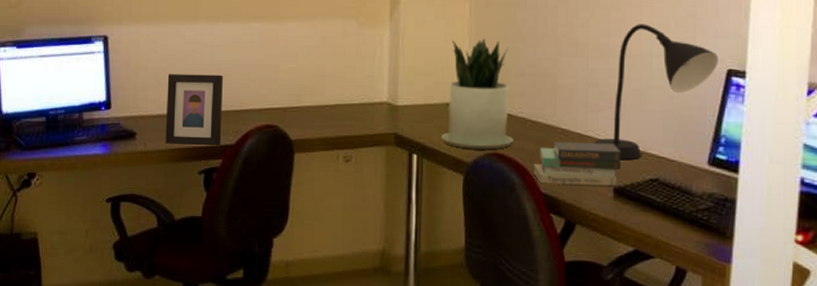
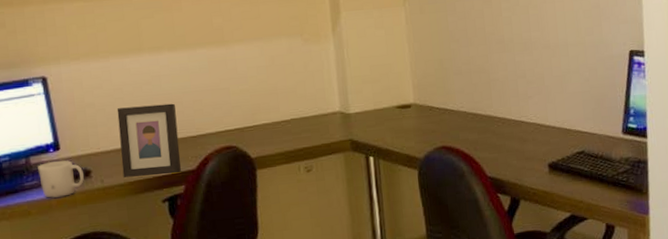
mug: none [89,120,130,155] -> present [38,160,85,198]
planter: present [441,38,513,150] -> none [393,43,458,146]
books: present [533,141,622,186] -> none [478,125,553,169]
desk lamp: present [594,24,718,161] -> none [528,17,622,139]

